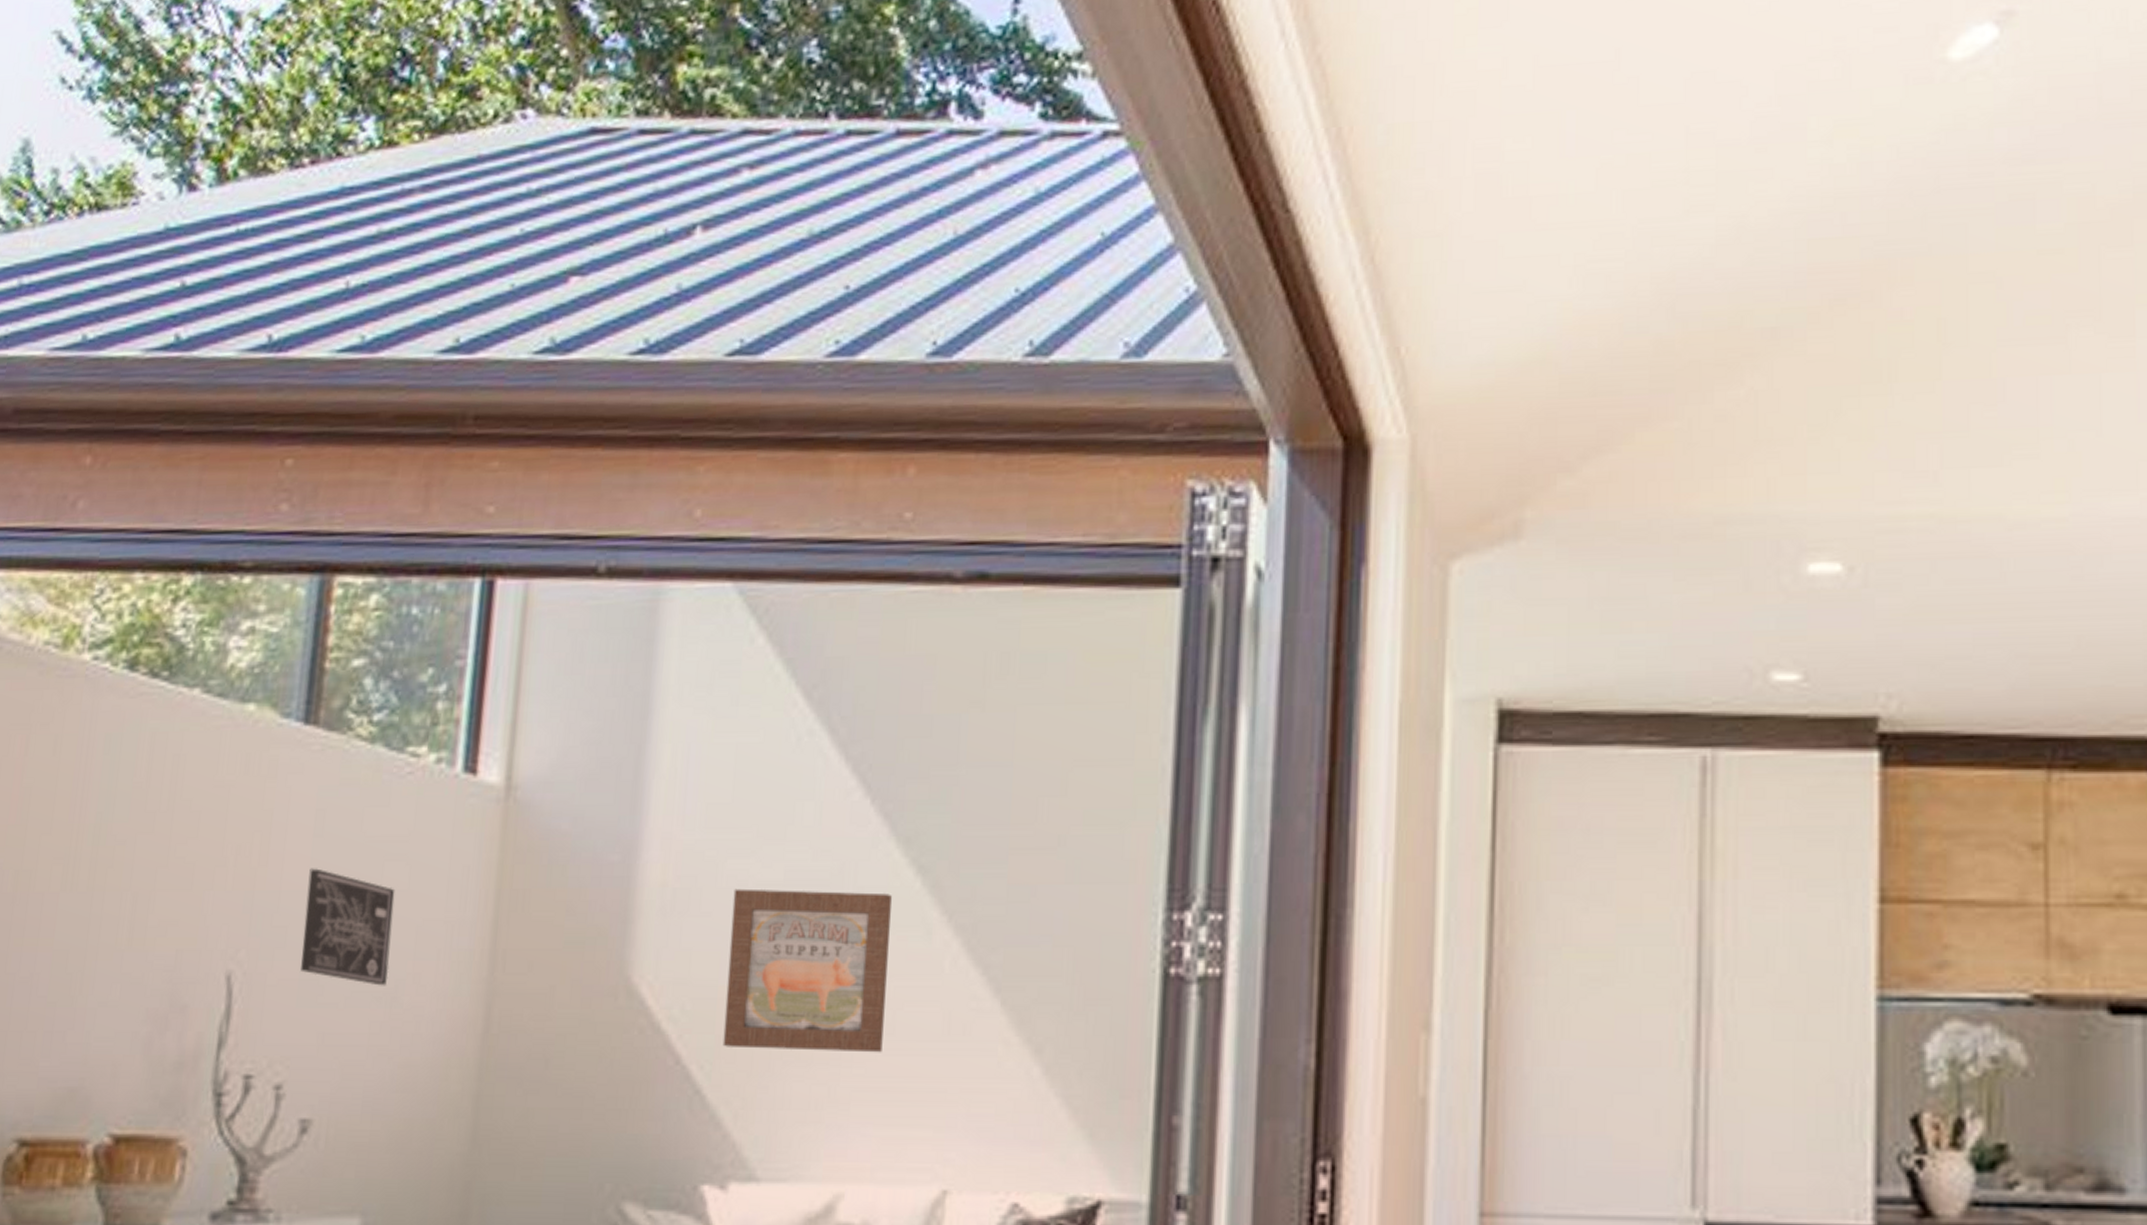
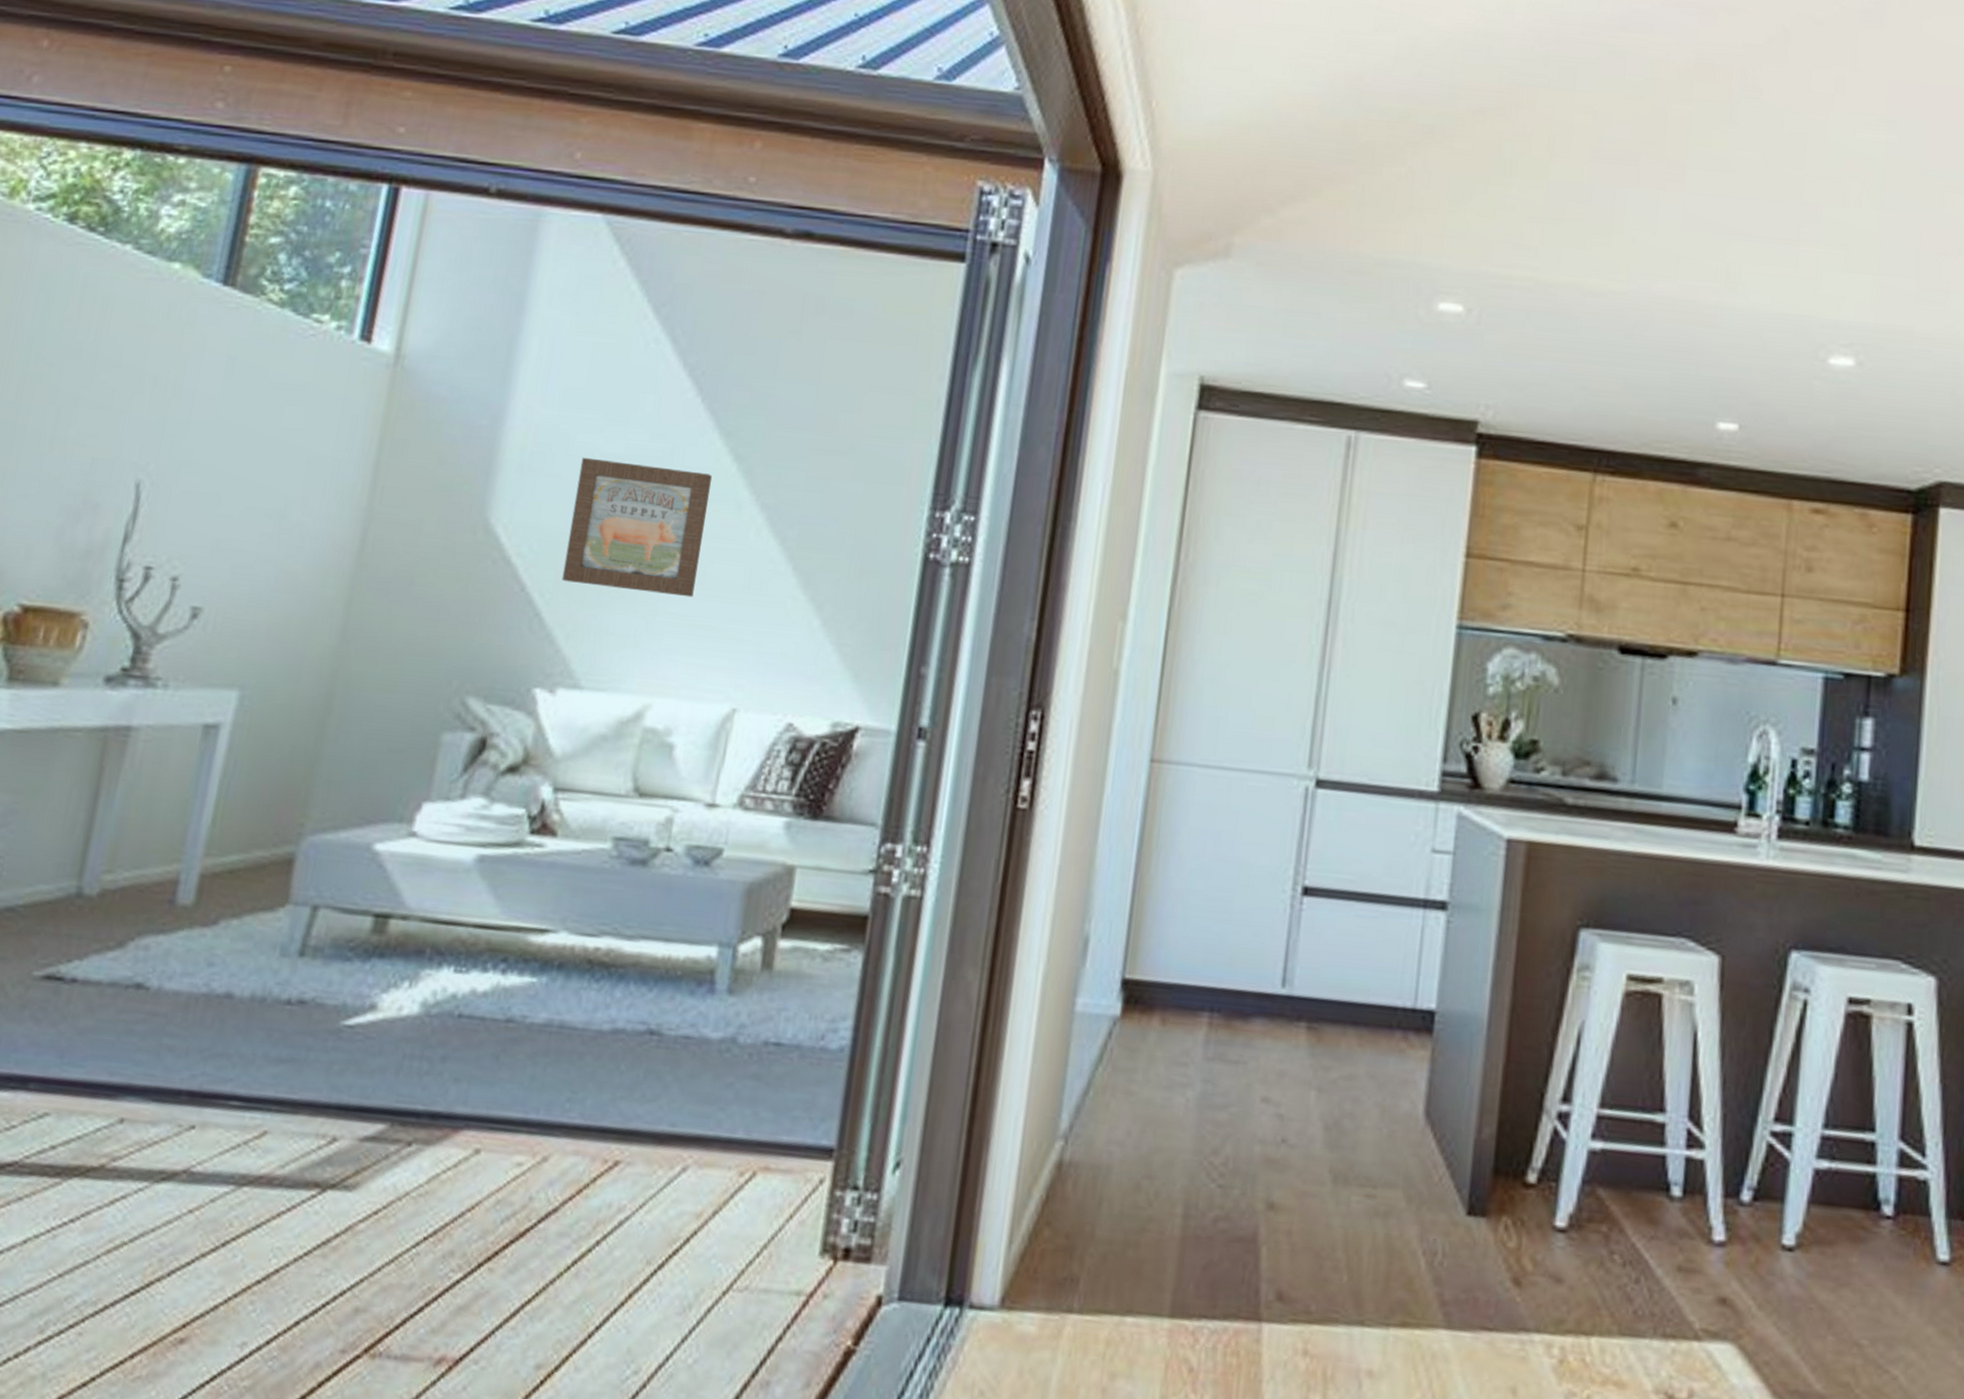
wall art: present [301,868,395,986] -> none [203,403,292,506]

